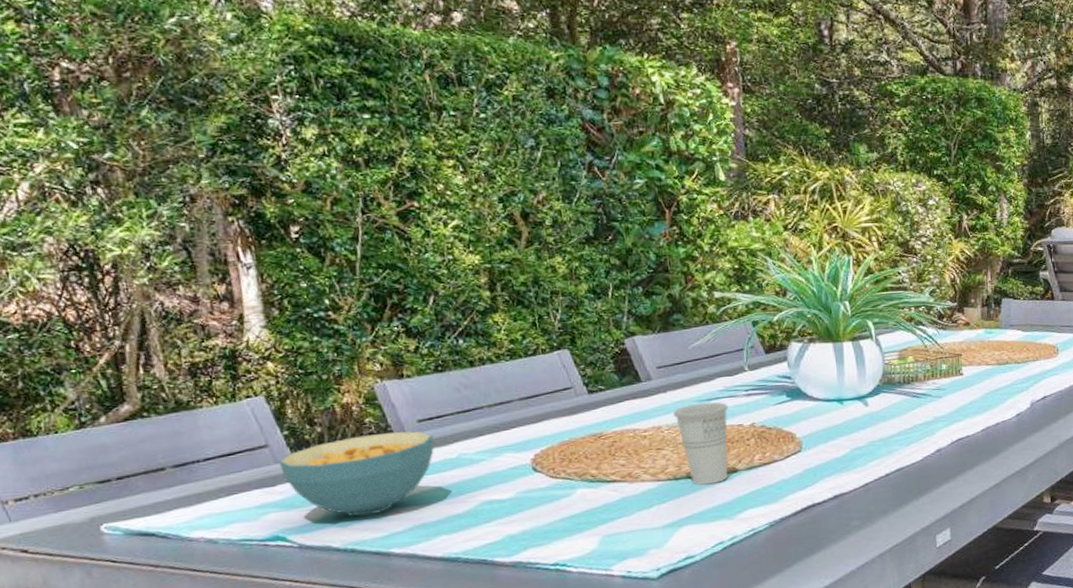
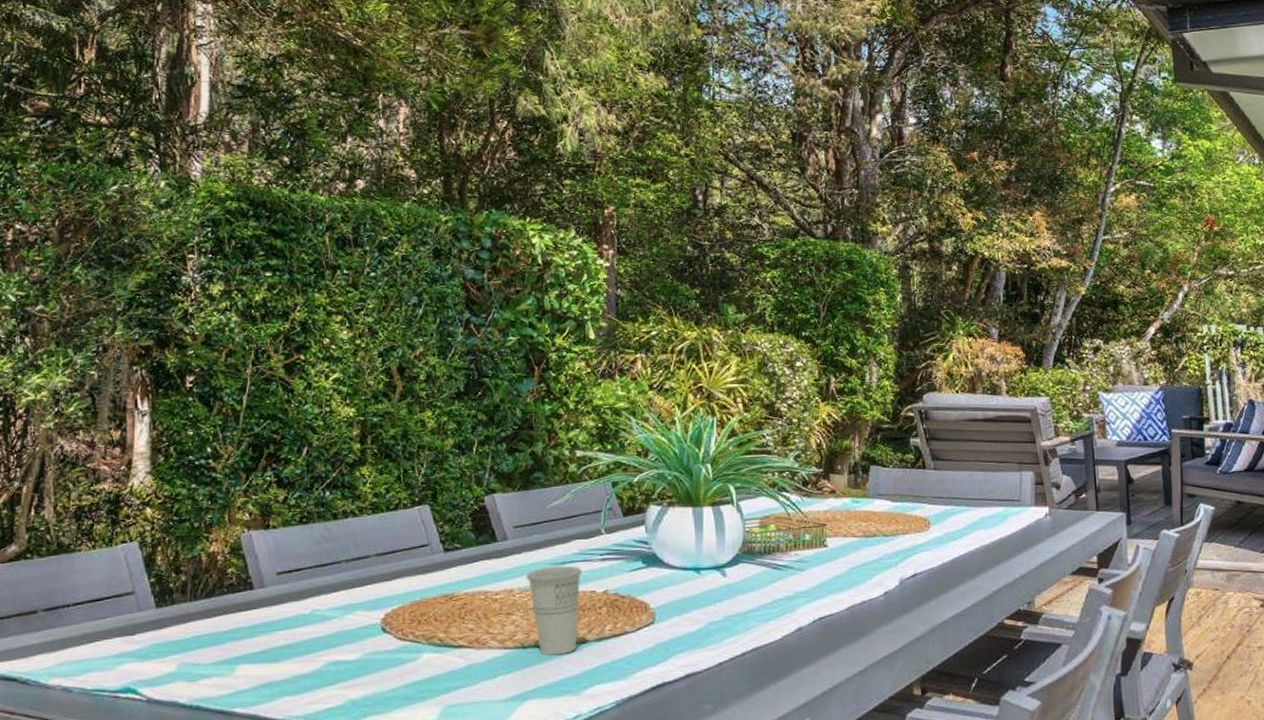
cereal bowl: present [278,431,434,517] -> none [141,583,290,671]

